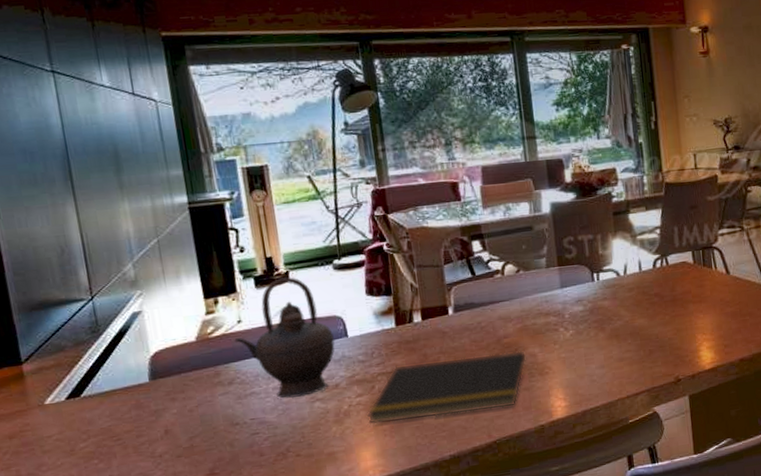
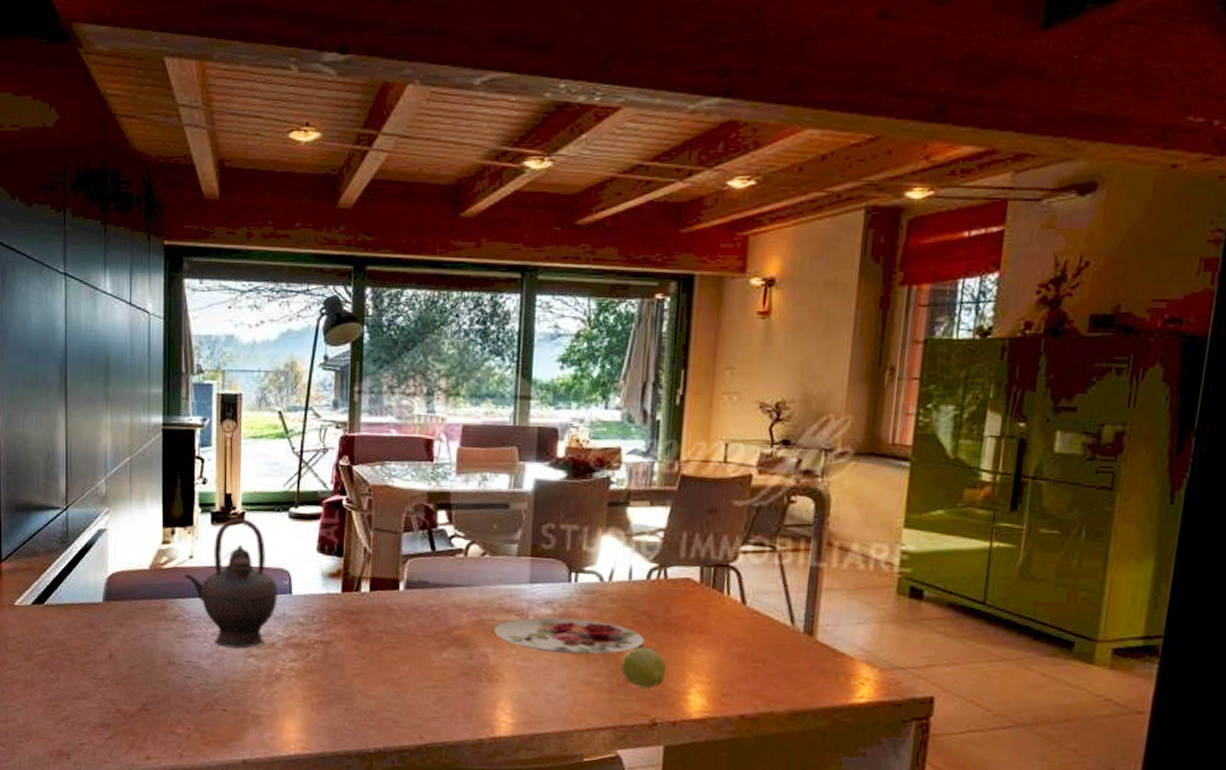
notepad: present [367,351,527,425] -> none [298,636,477,711]
plate: none [537,308,660,342] -> present [494,617,645,655]
fruit: none [645,321,681,355] -> present [620,646,667,690]

